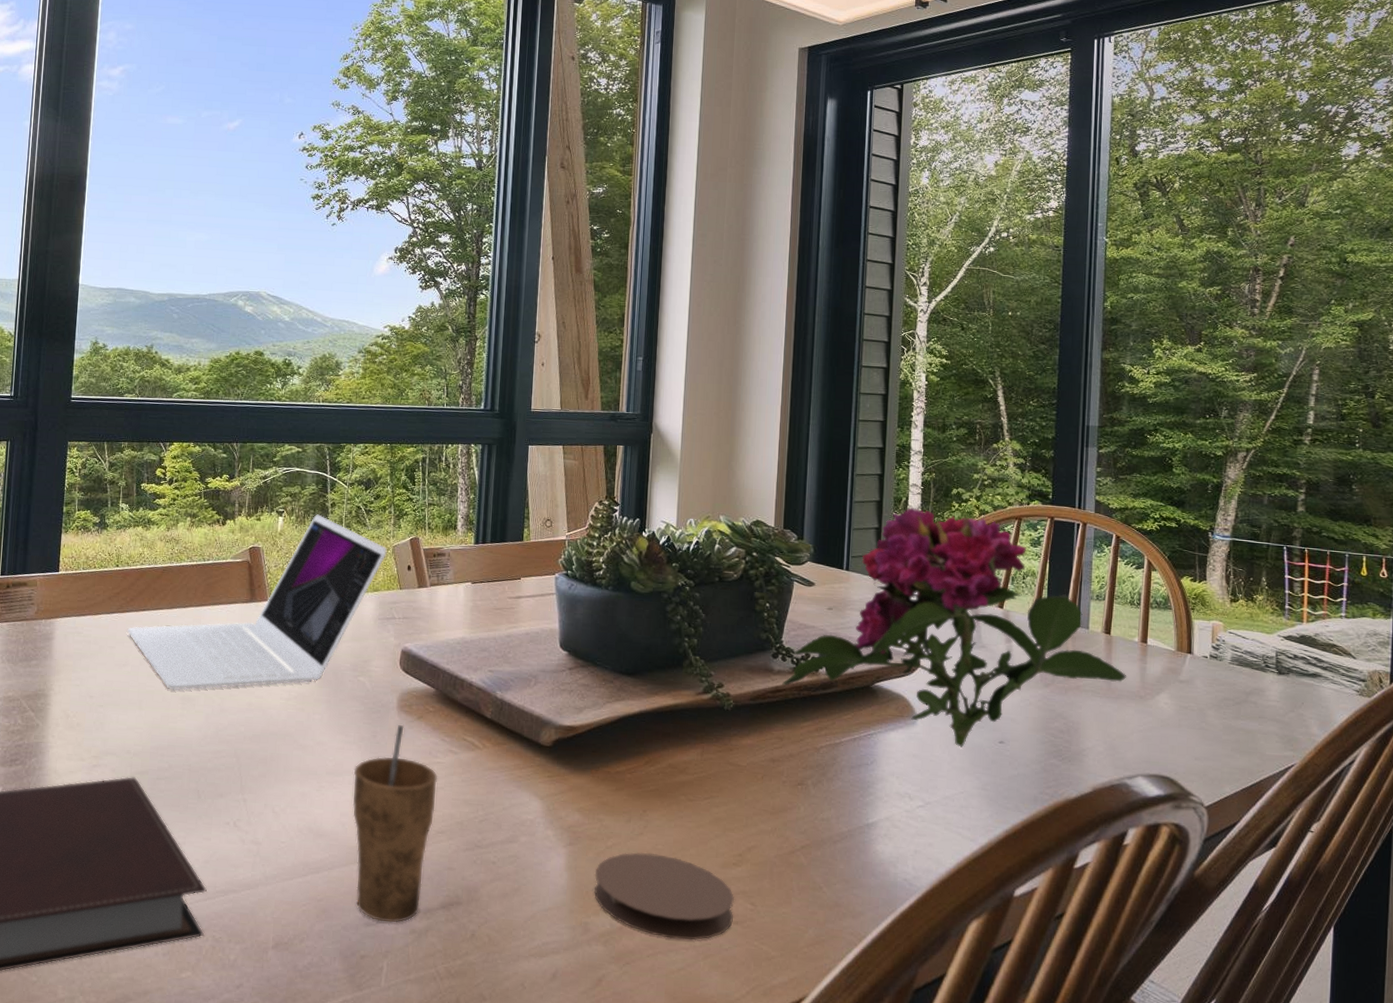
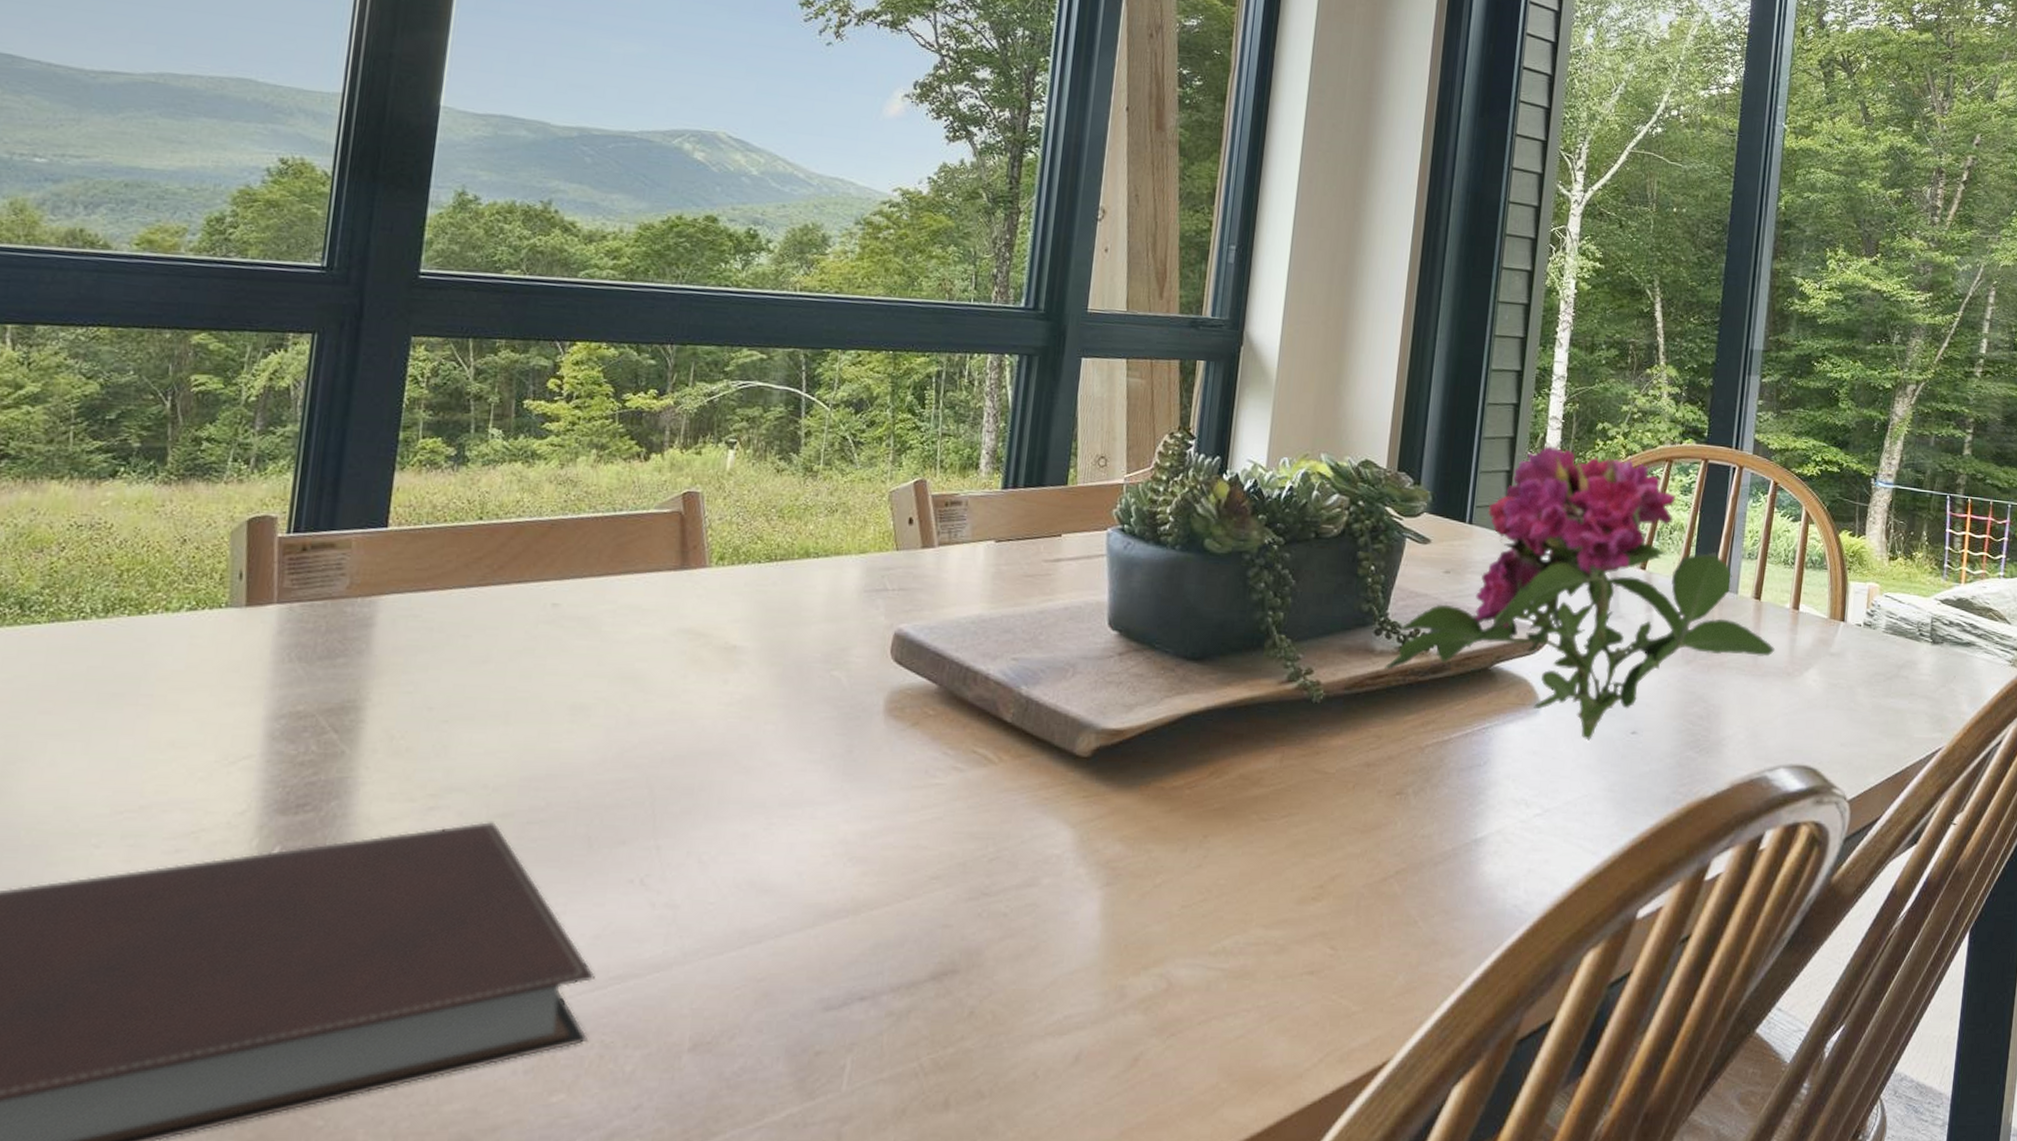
laptop: present [127,514,387,691] -> none [491,446,881,697]
cup: present [352,724,437,923] -> none [812,734,935,1004]
coaster: present [594,852,734,941] -> none [1135,891,1311,999]

